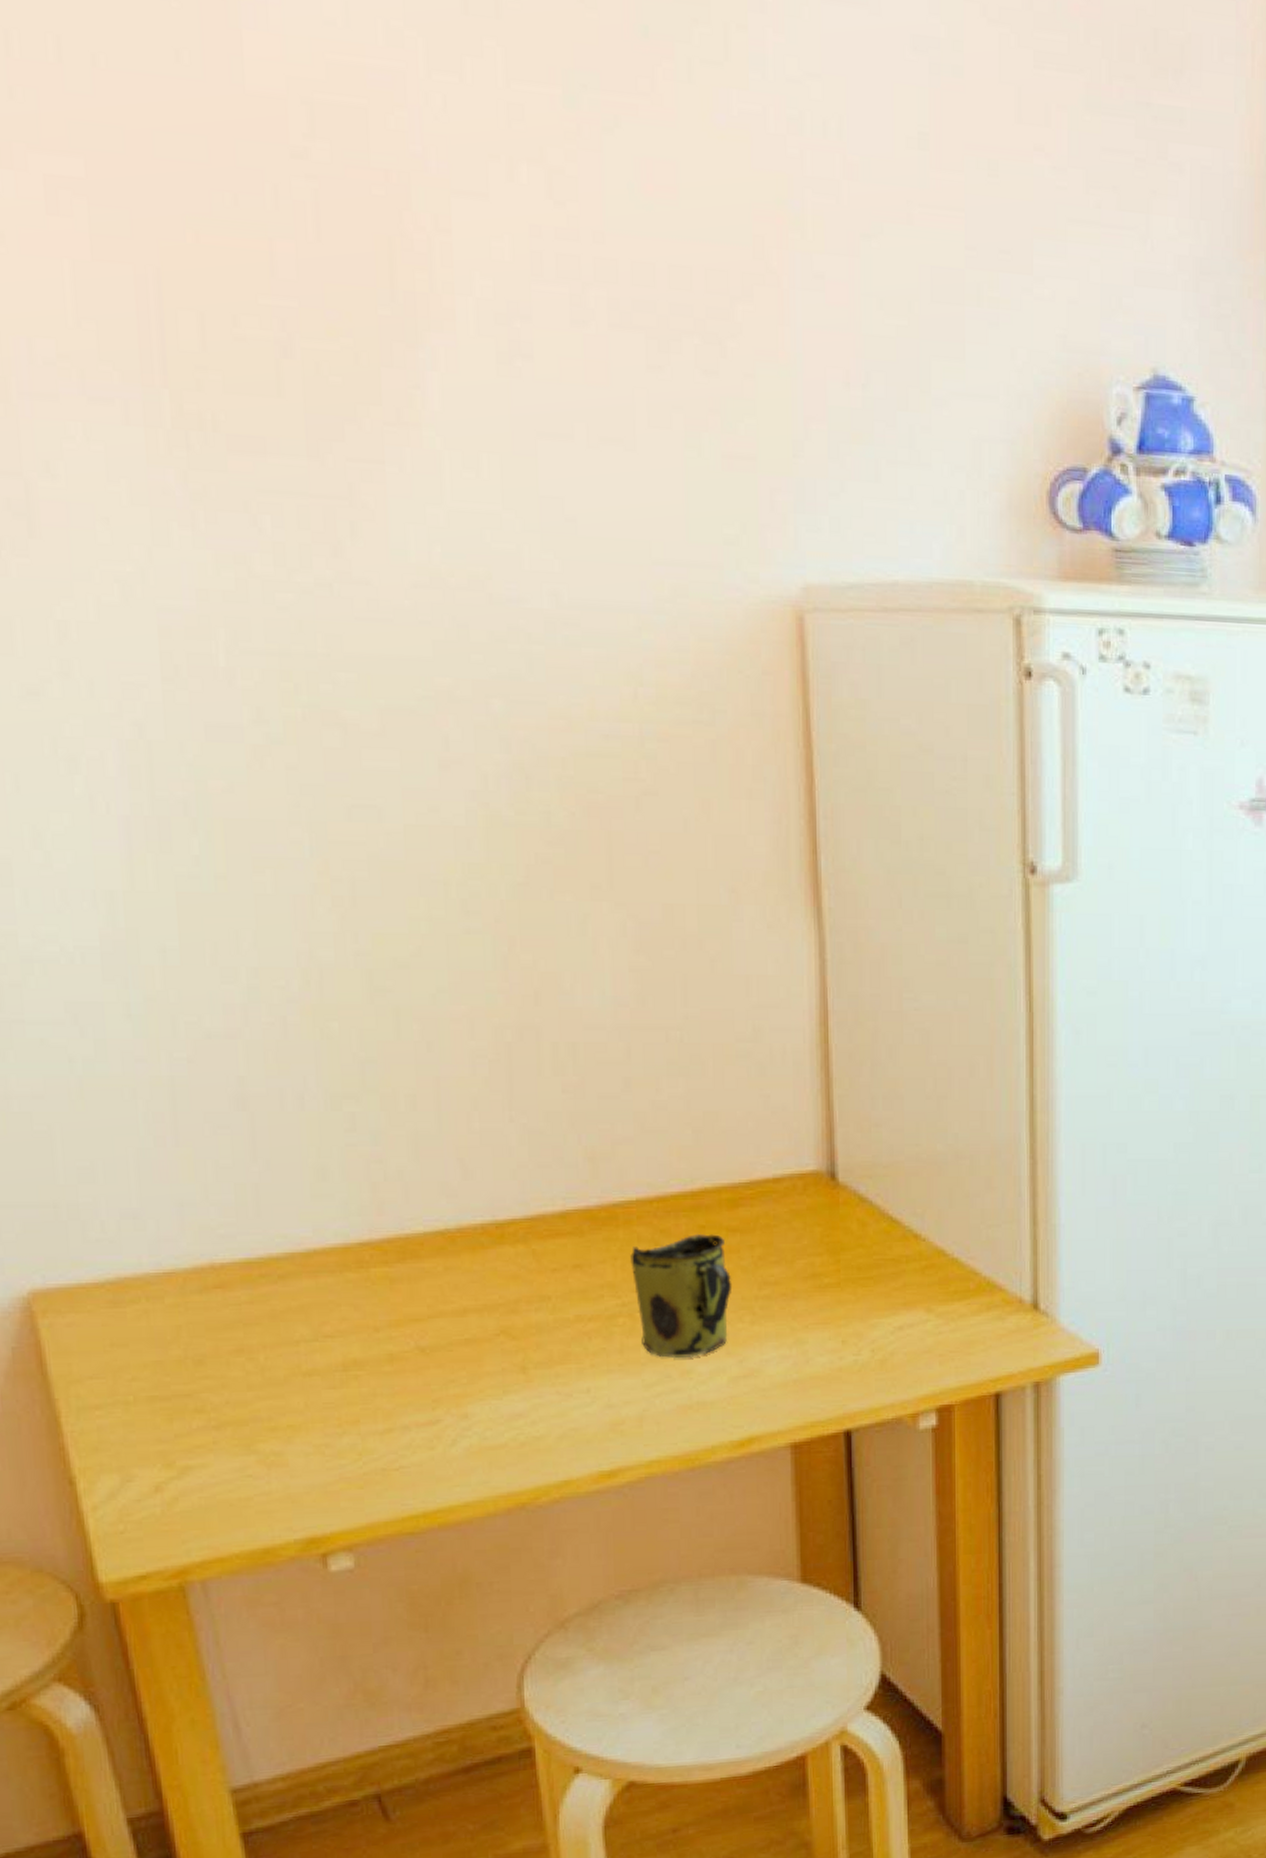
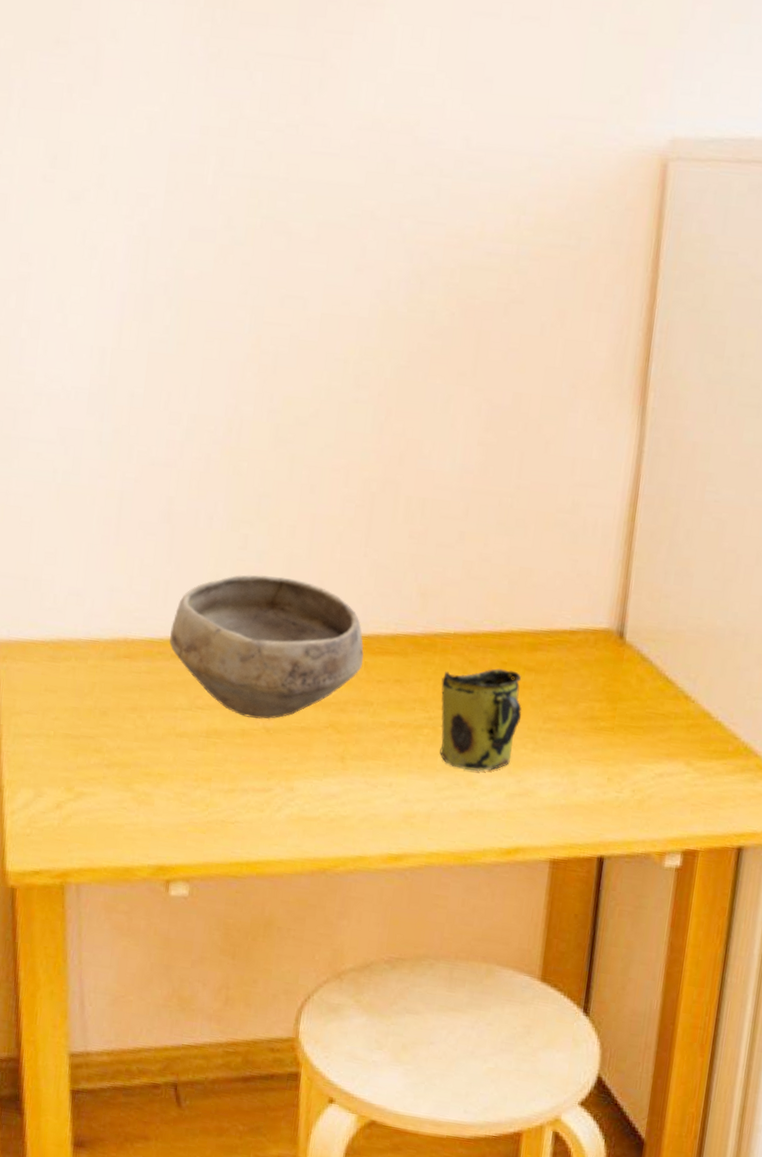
bowl: none [272,1159,529,1339] -> present [169,575,364,720]

